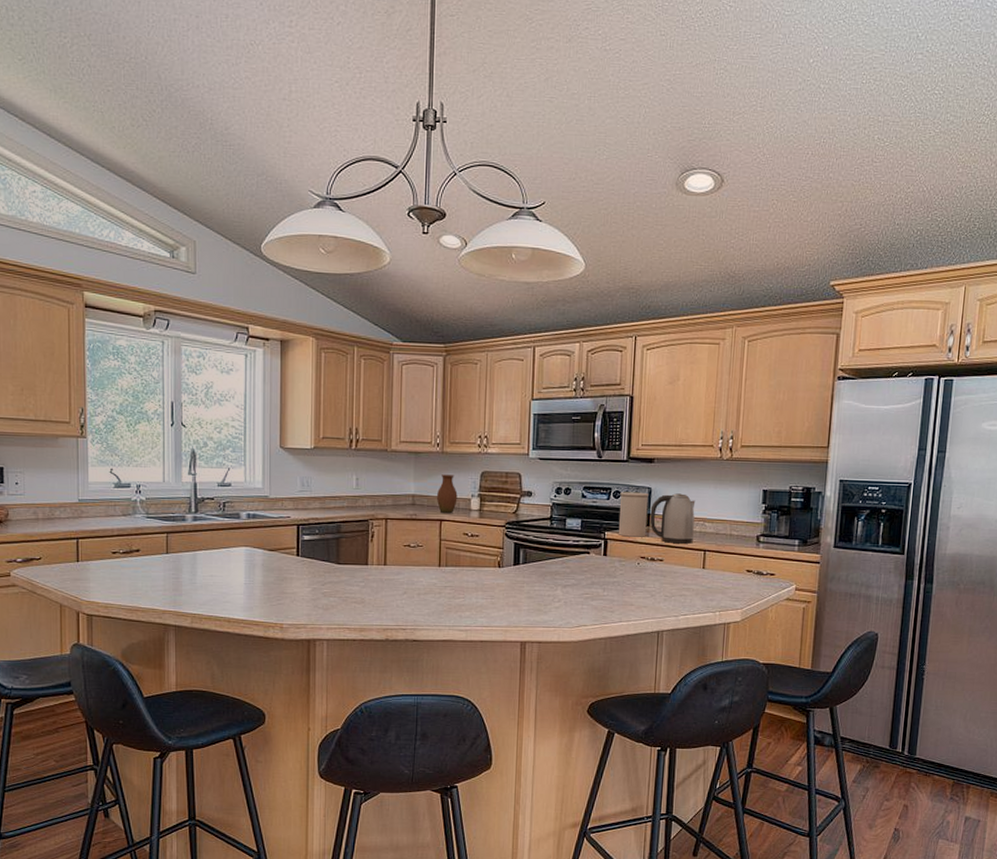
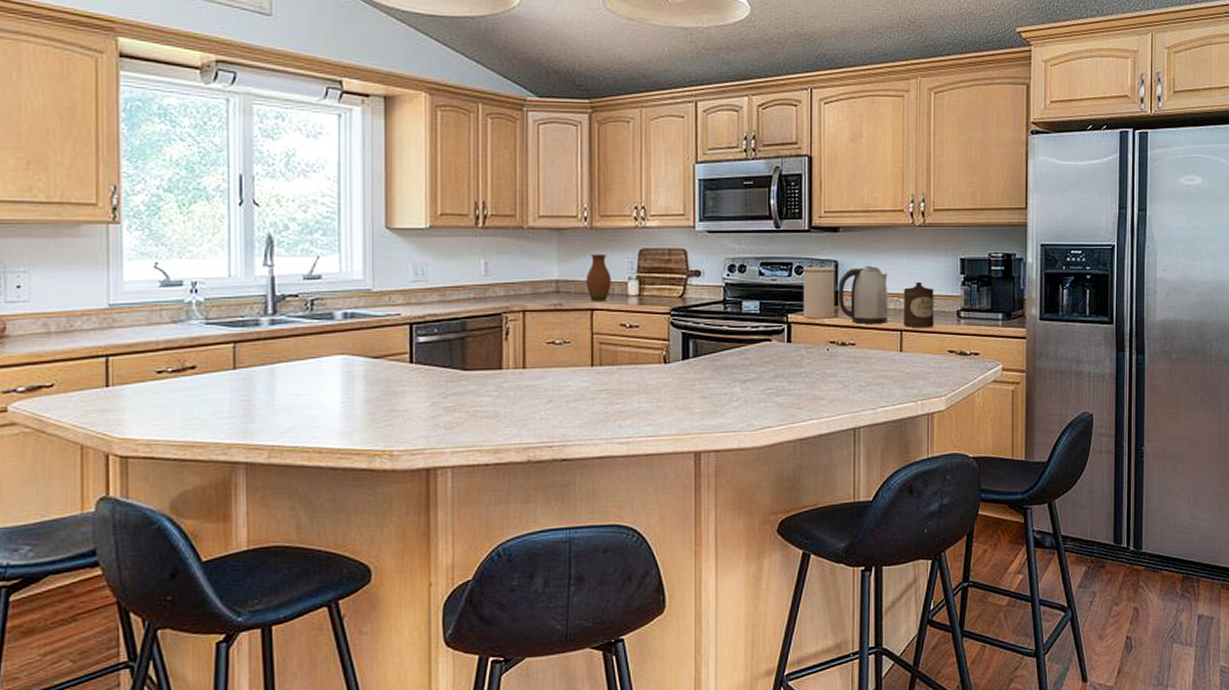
canister: none [708,508,737,550] -> present [903,281,934,328]

